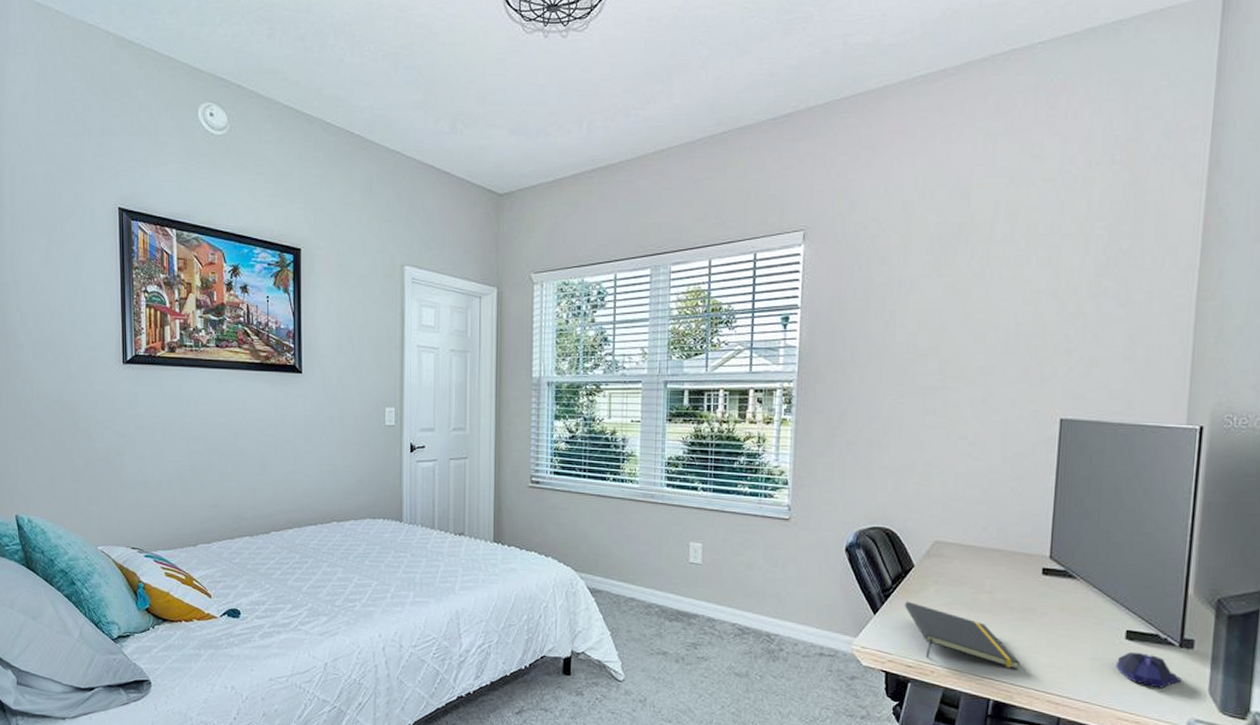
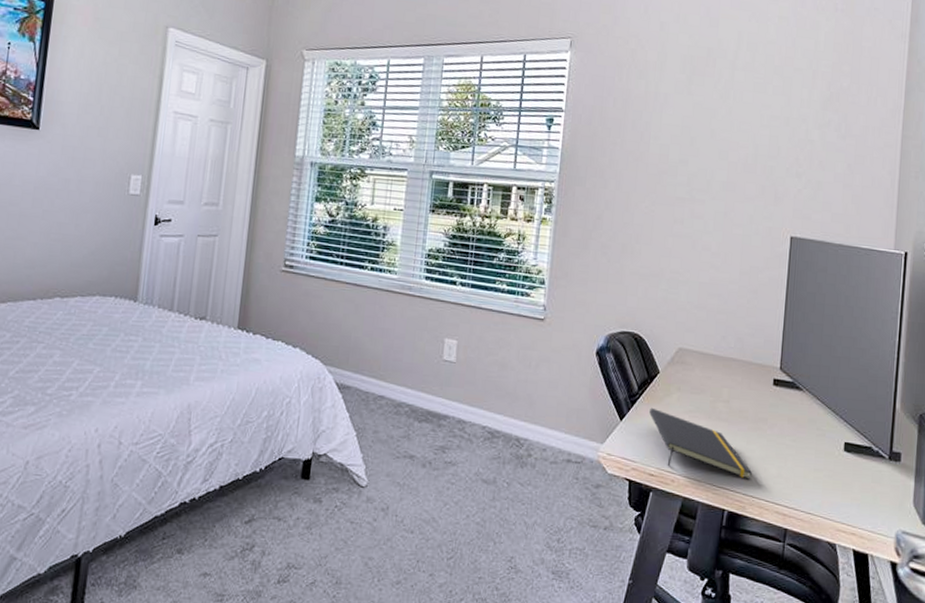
computer mouse: present [1115,651,1181,689] -> none [835,463,890,500]

